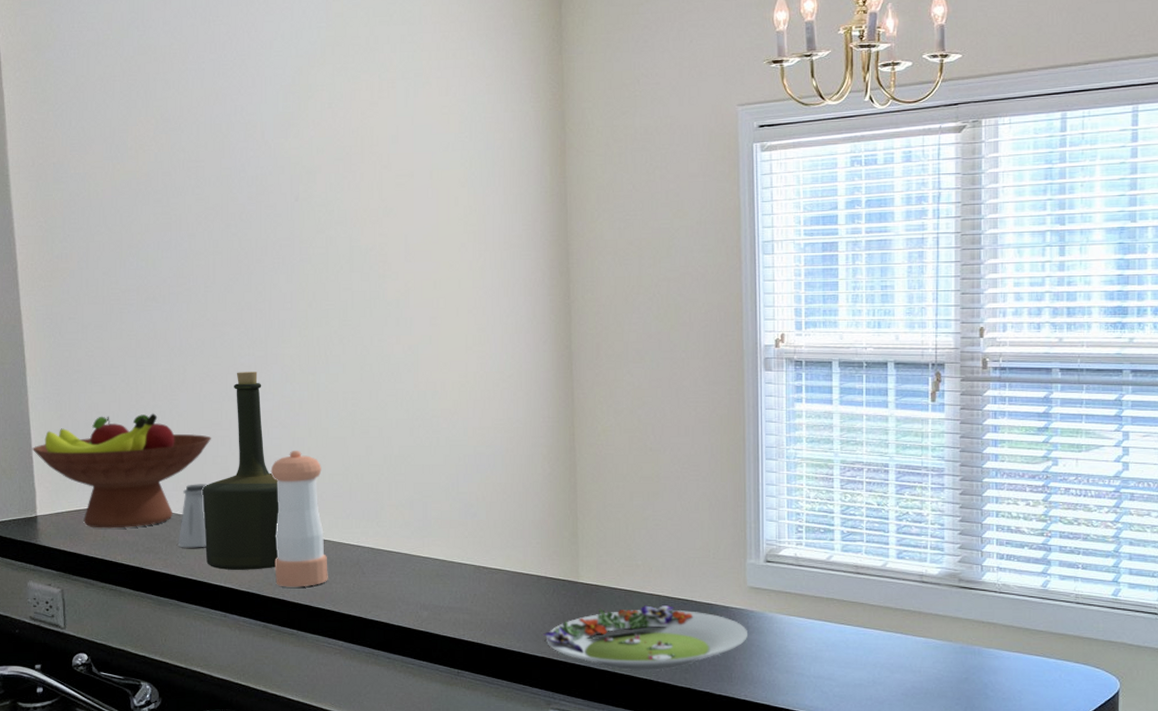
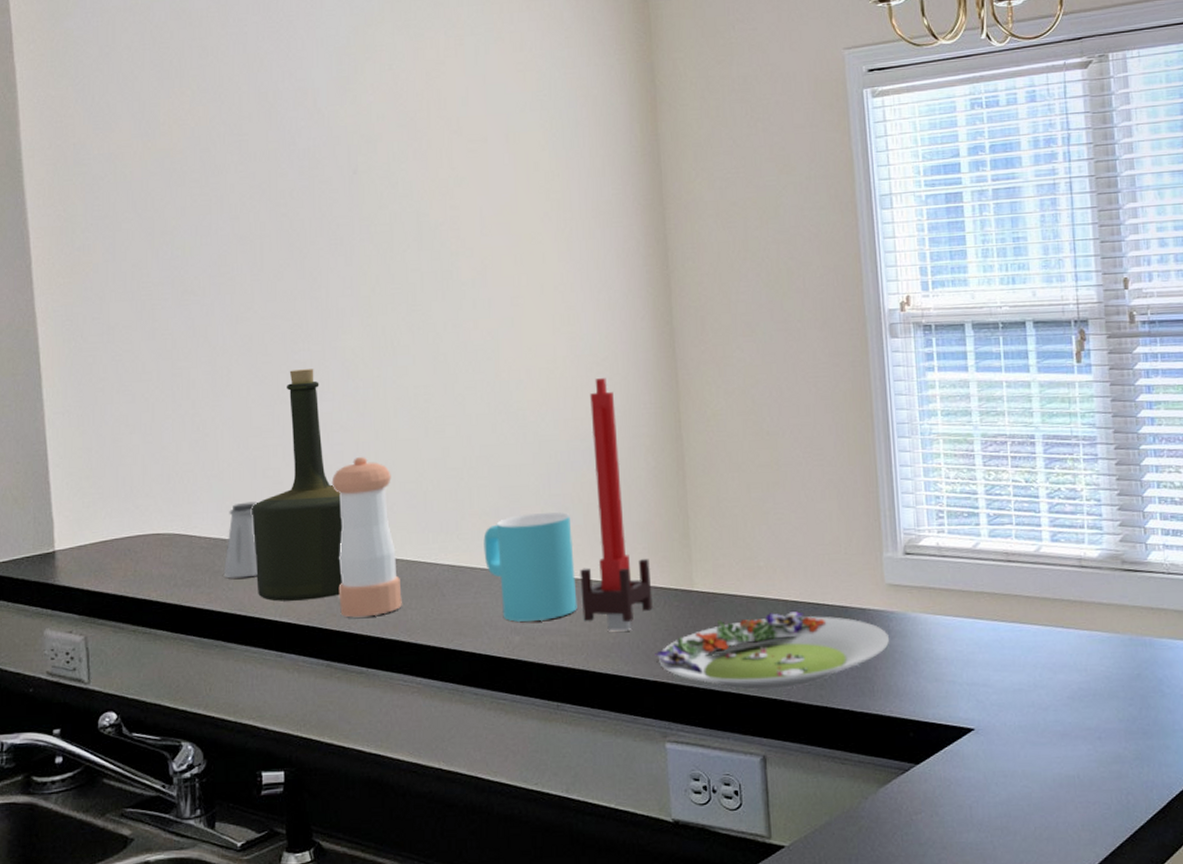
fruit bowl: present [32,413,212,529] -> none [49,423,262,561]
cup: none [399,507,478,600] -> present [483,512,577,622]
candle: none [481,393,543,613] -> present [580,378,653,632]

